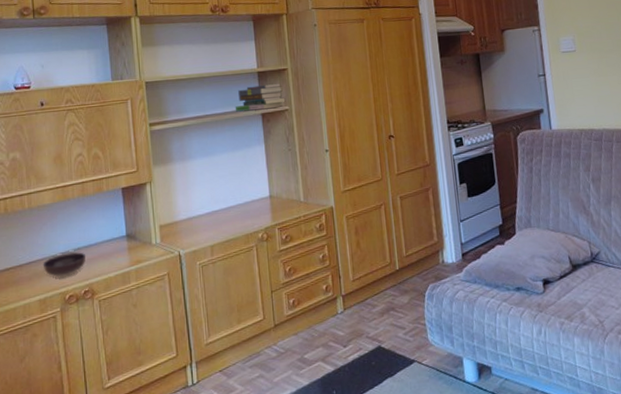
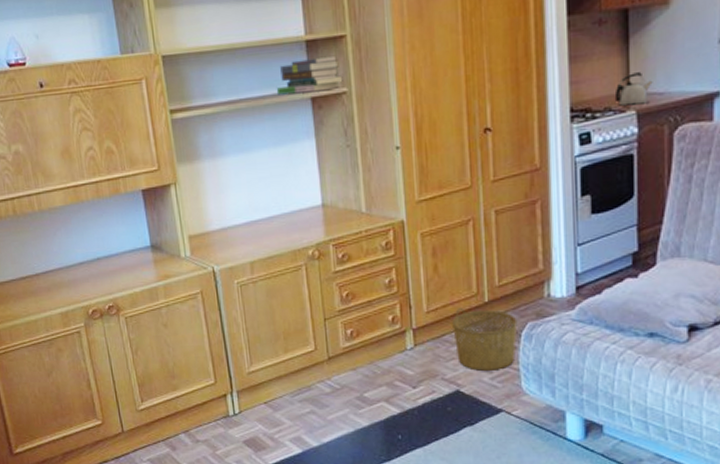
bowl: present [42,252,85,279] -> none [60,262,107,291]
basket: none [371,275,422,328] -> present [451,307,518,371]
kettle: none [475,96,500,119] -> present [614,72,653,106]

